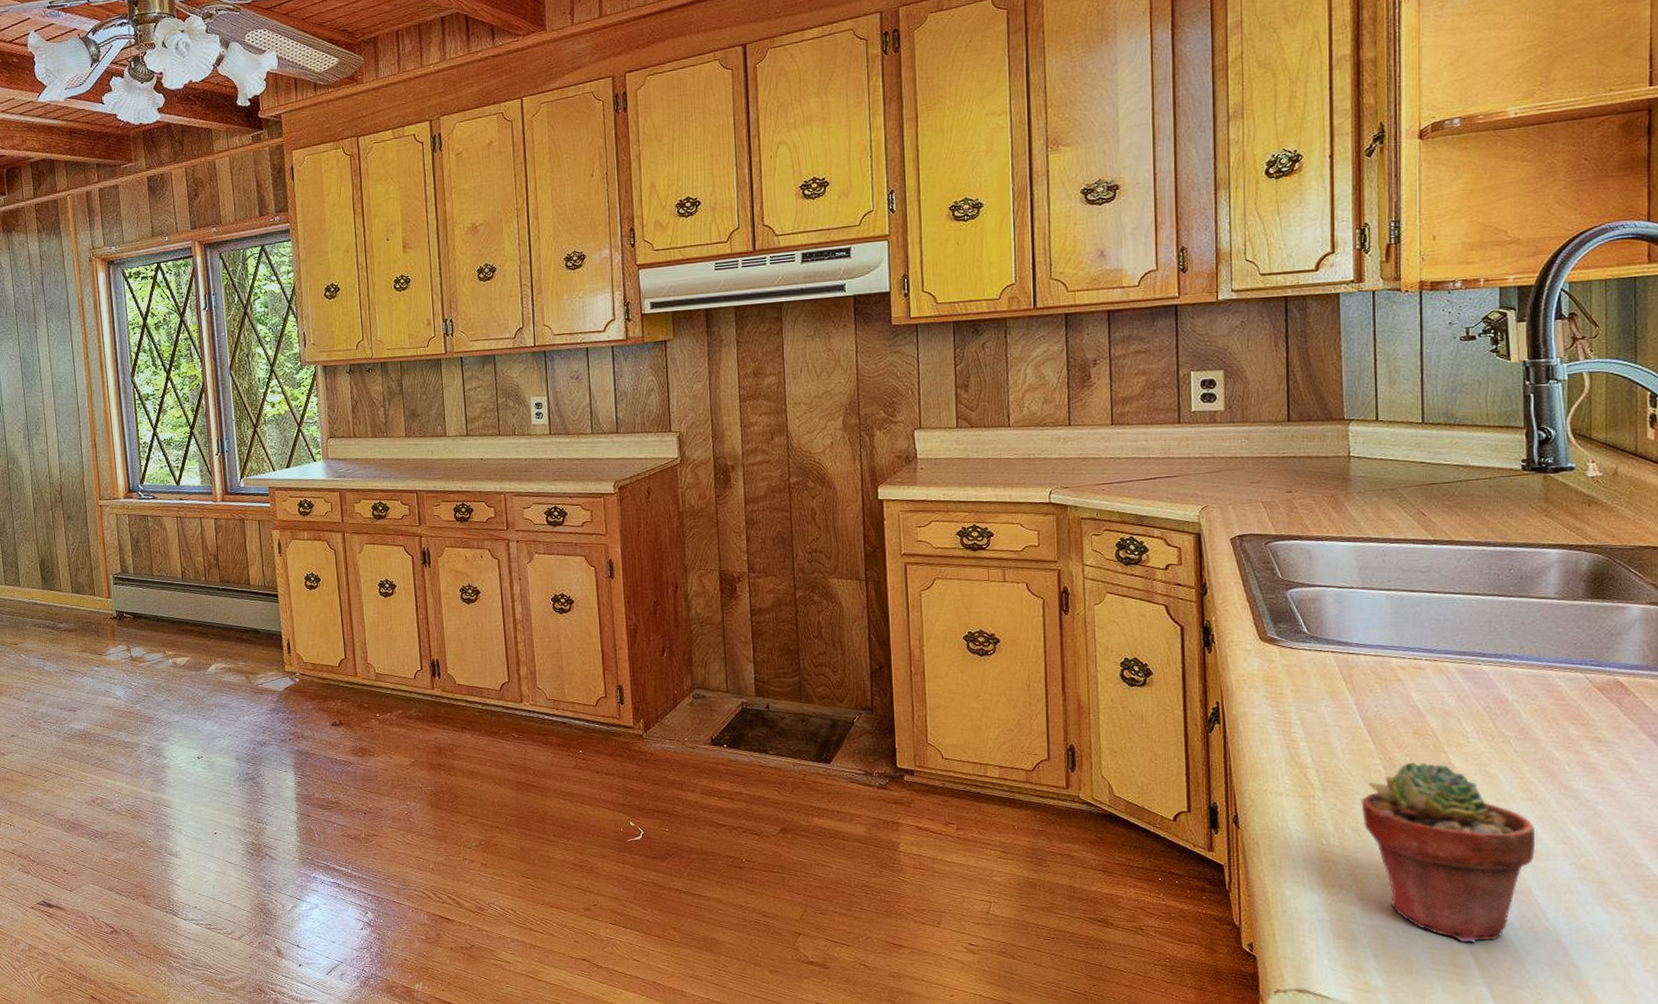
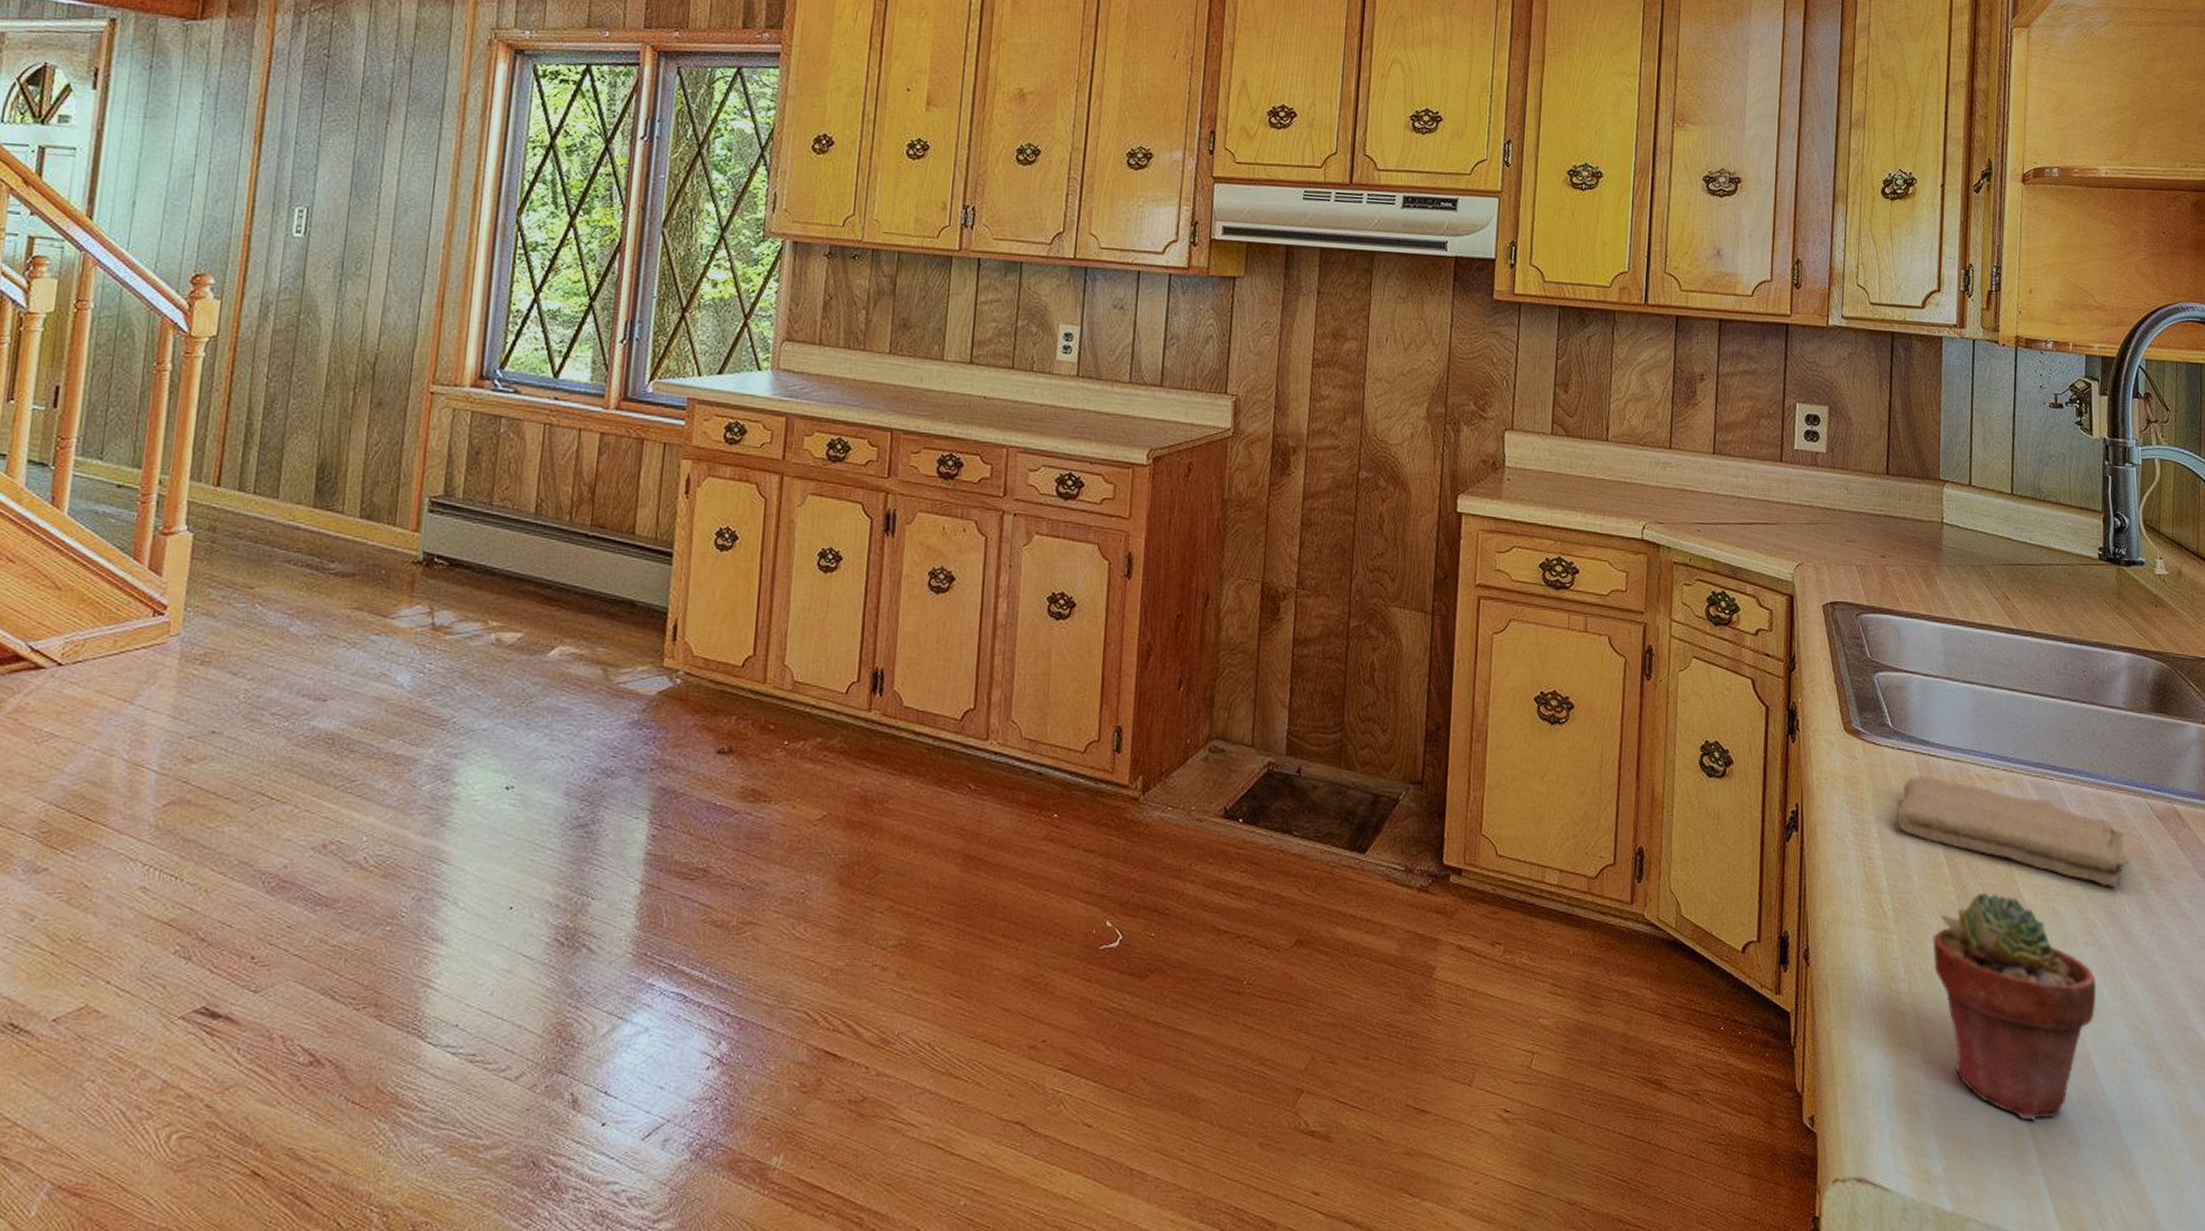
washcloth: none [1317,670,1566,751] -> present [1896,775,2128,888]

